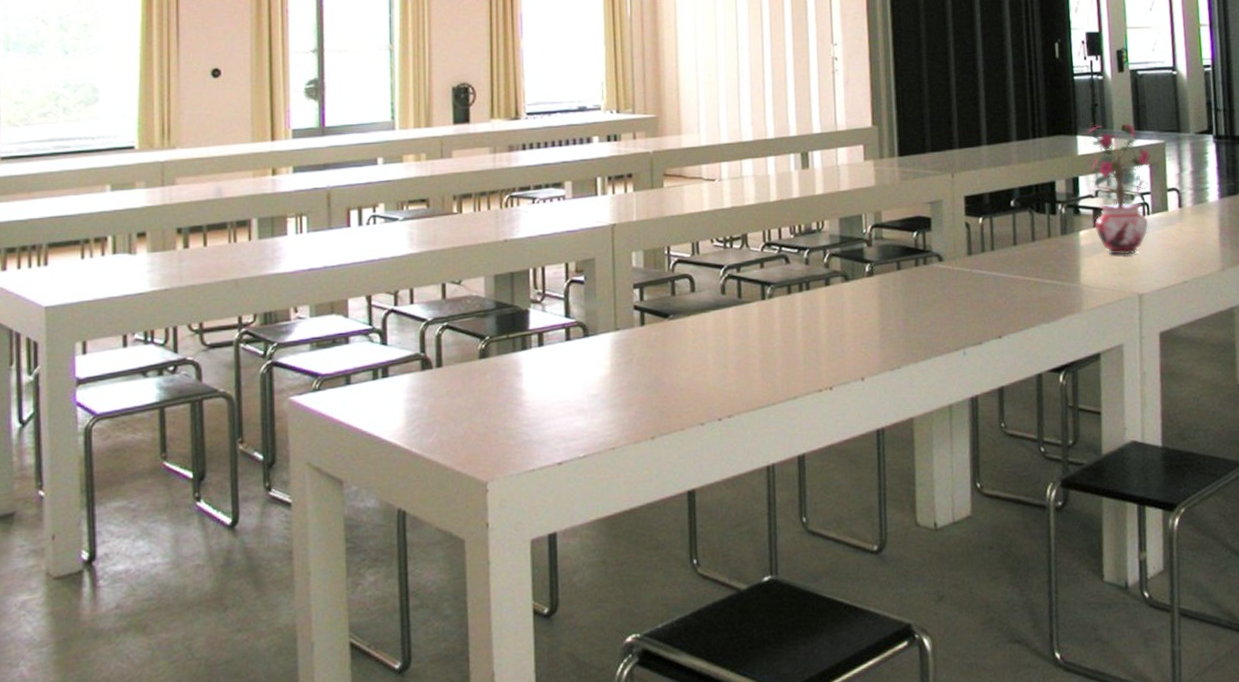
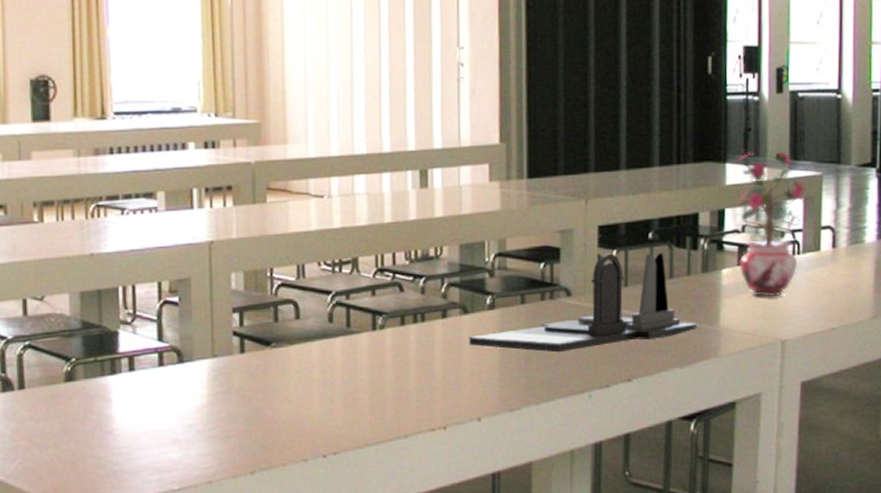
desk organizer: none [850,218,1060,314] -> present [469,253,698,353]

